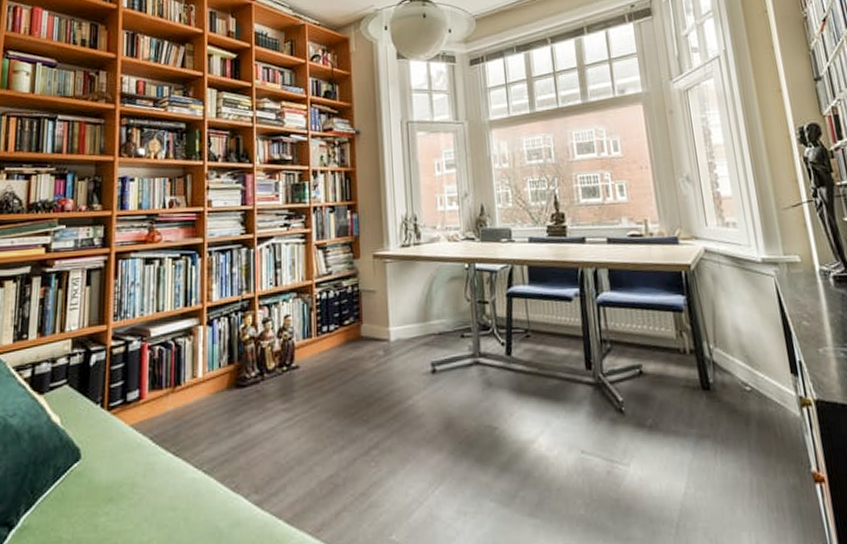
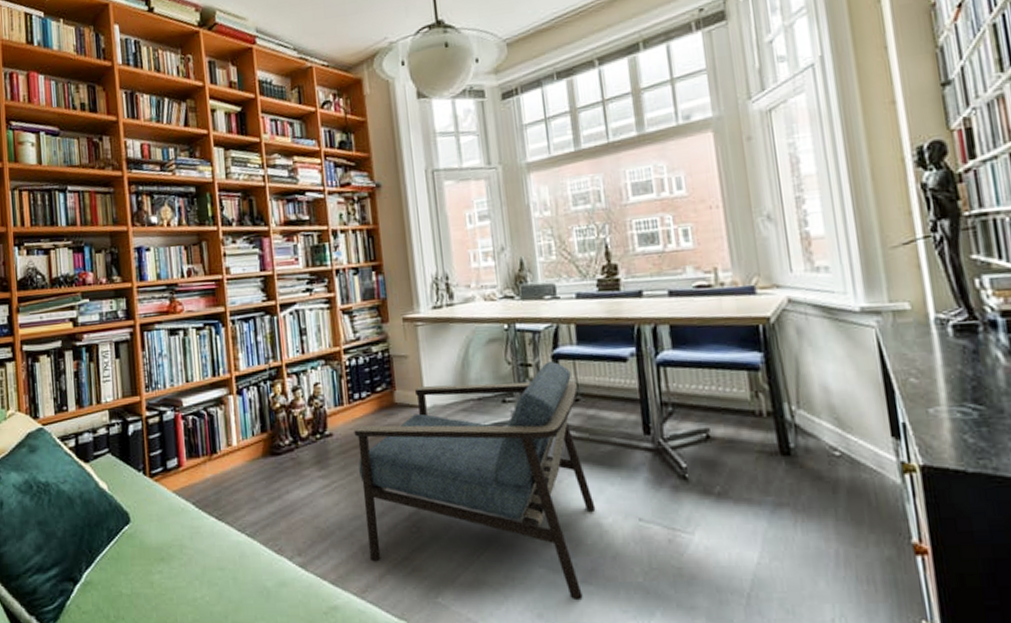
armchair: none [320,300,543,535] -> present [354,361,596,601]

